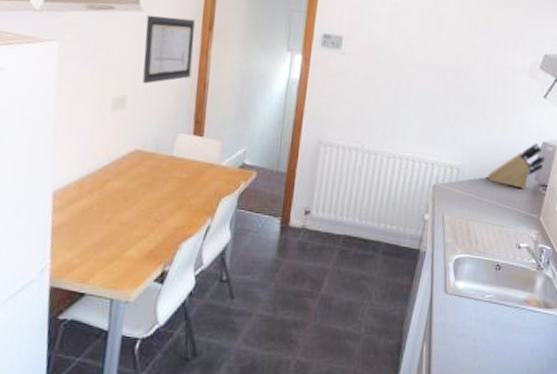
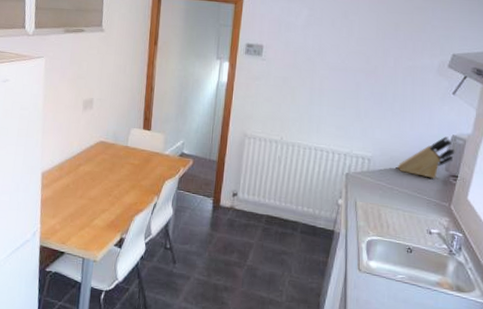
wall art: present [142,15,195,84] -> none [104,34,144,89]

